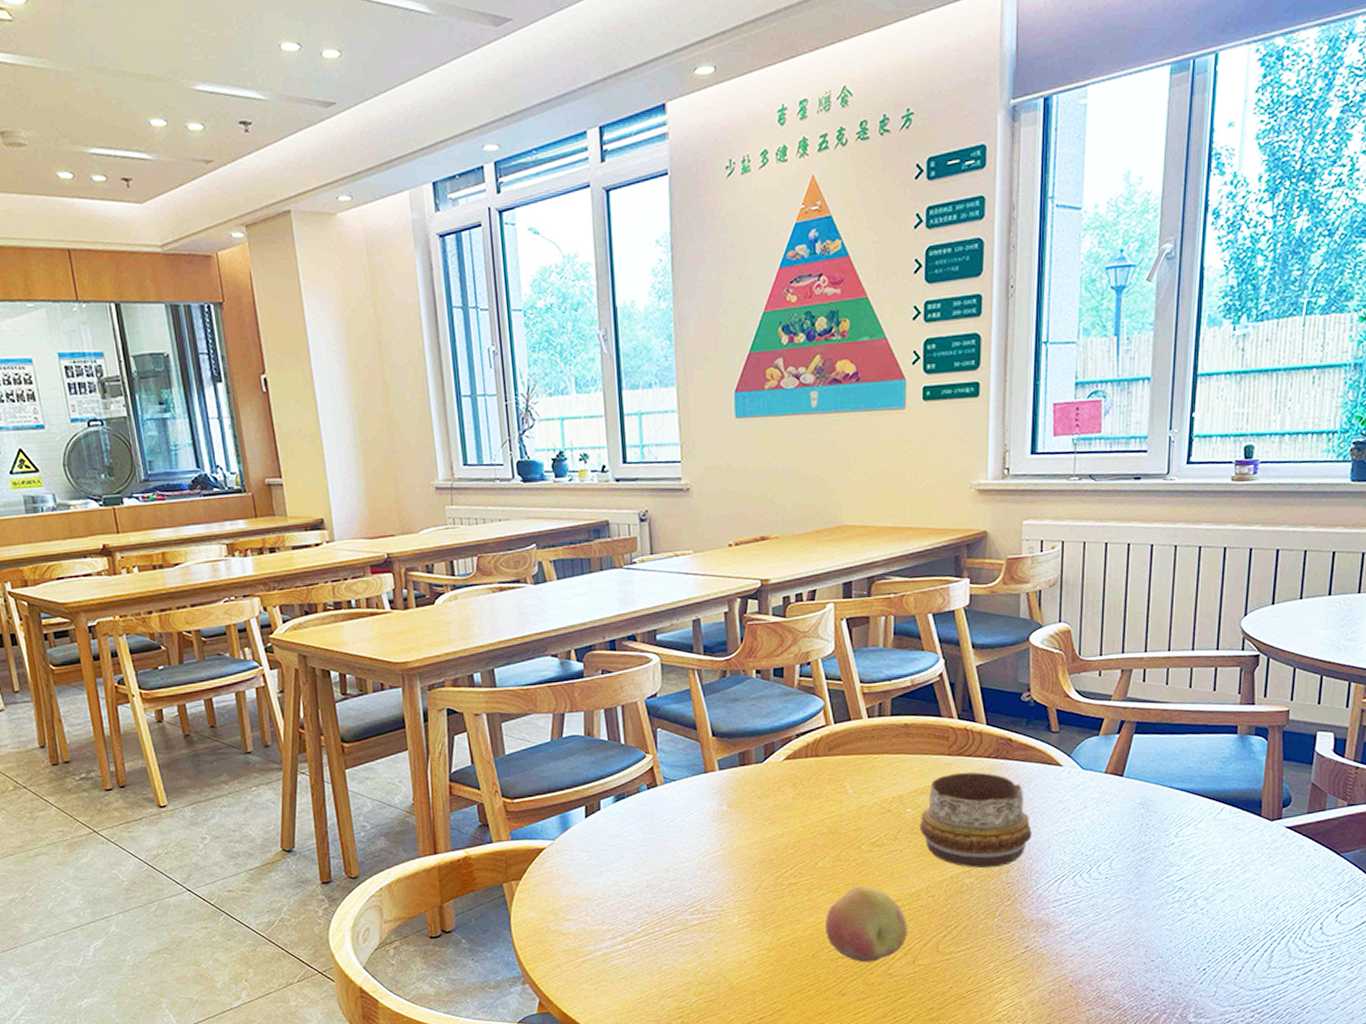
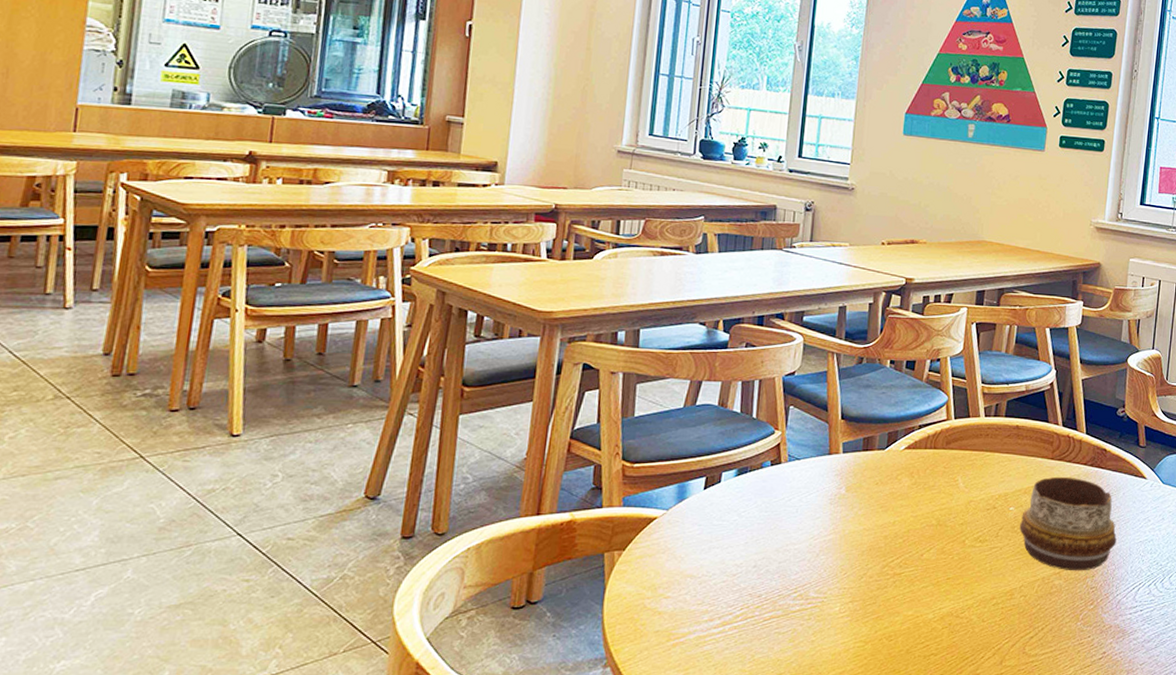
fruit: present [825,886,908,963] -> none [922,581,999,661]

